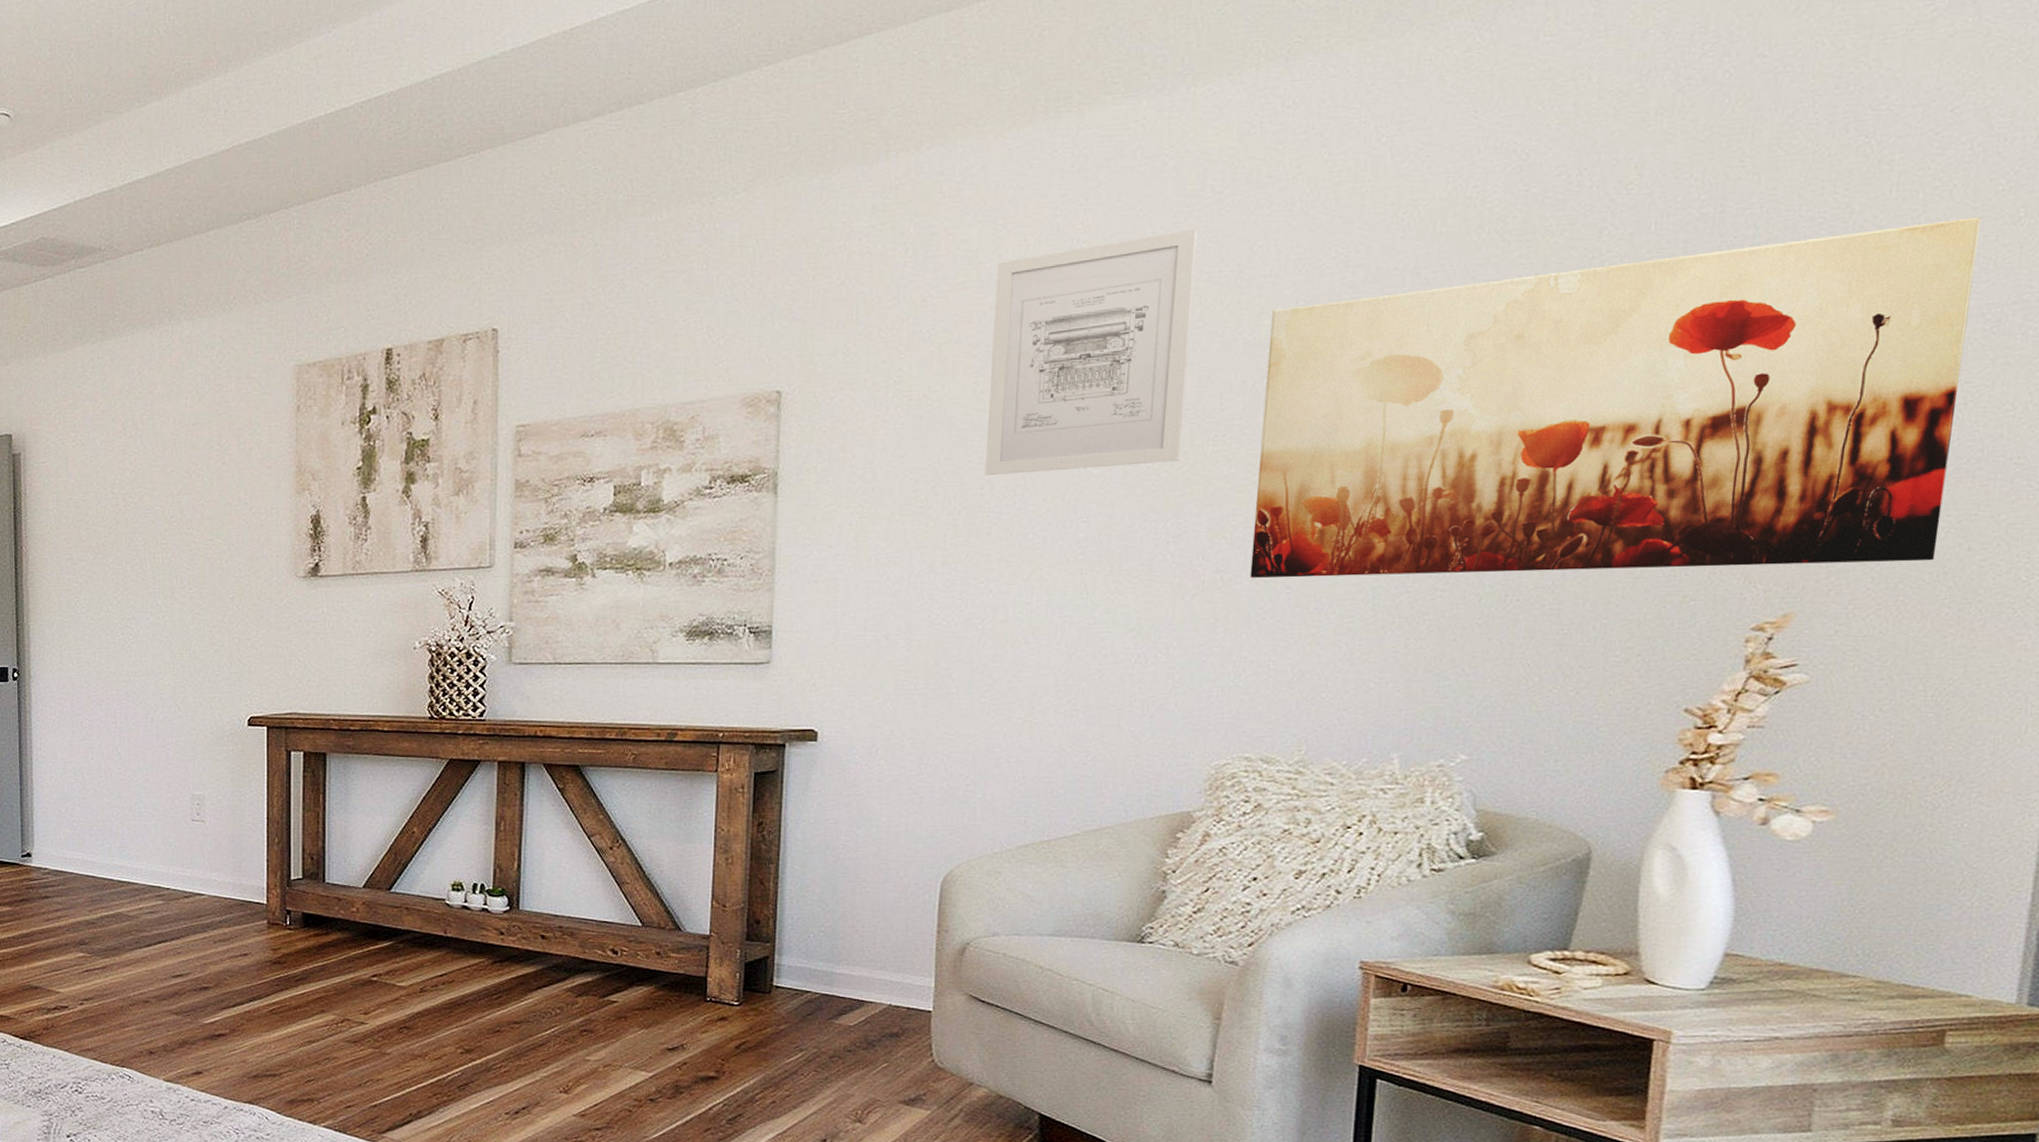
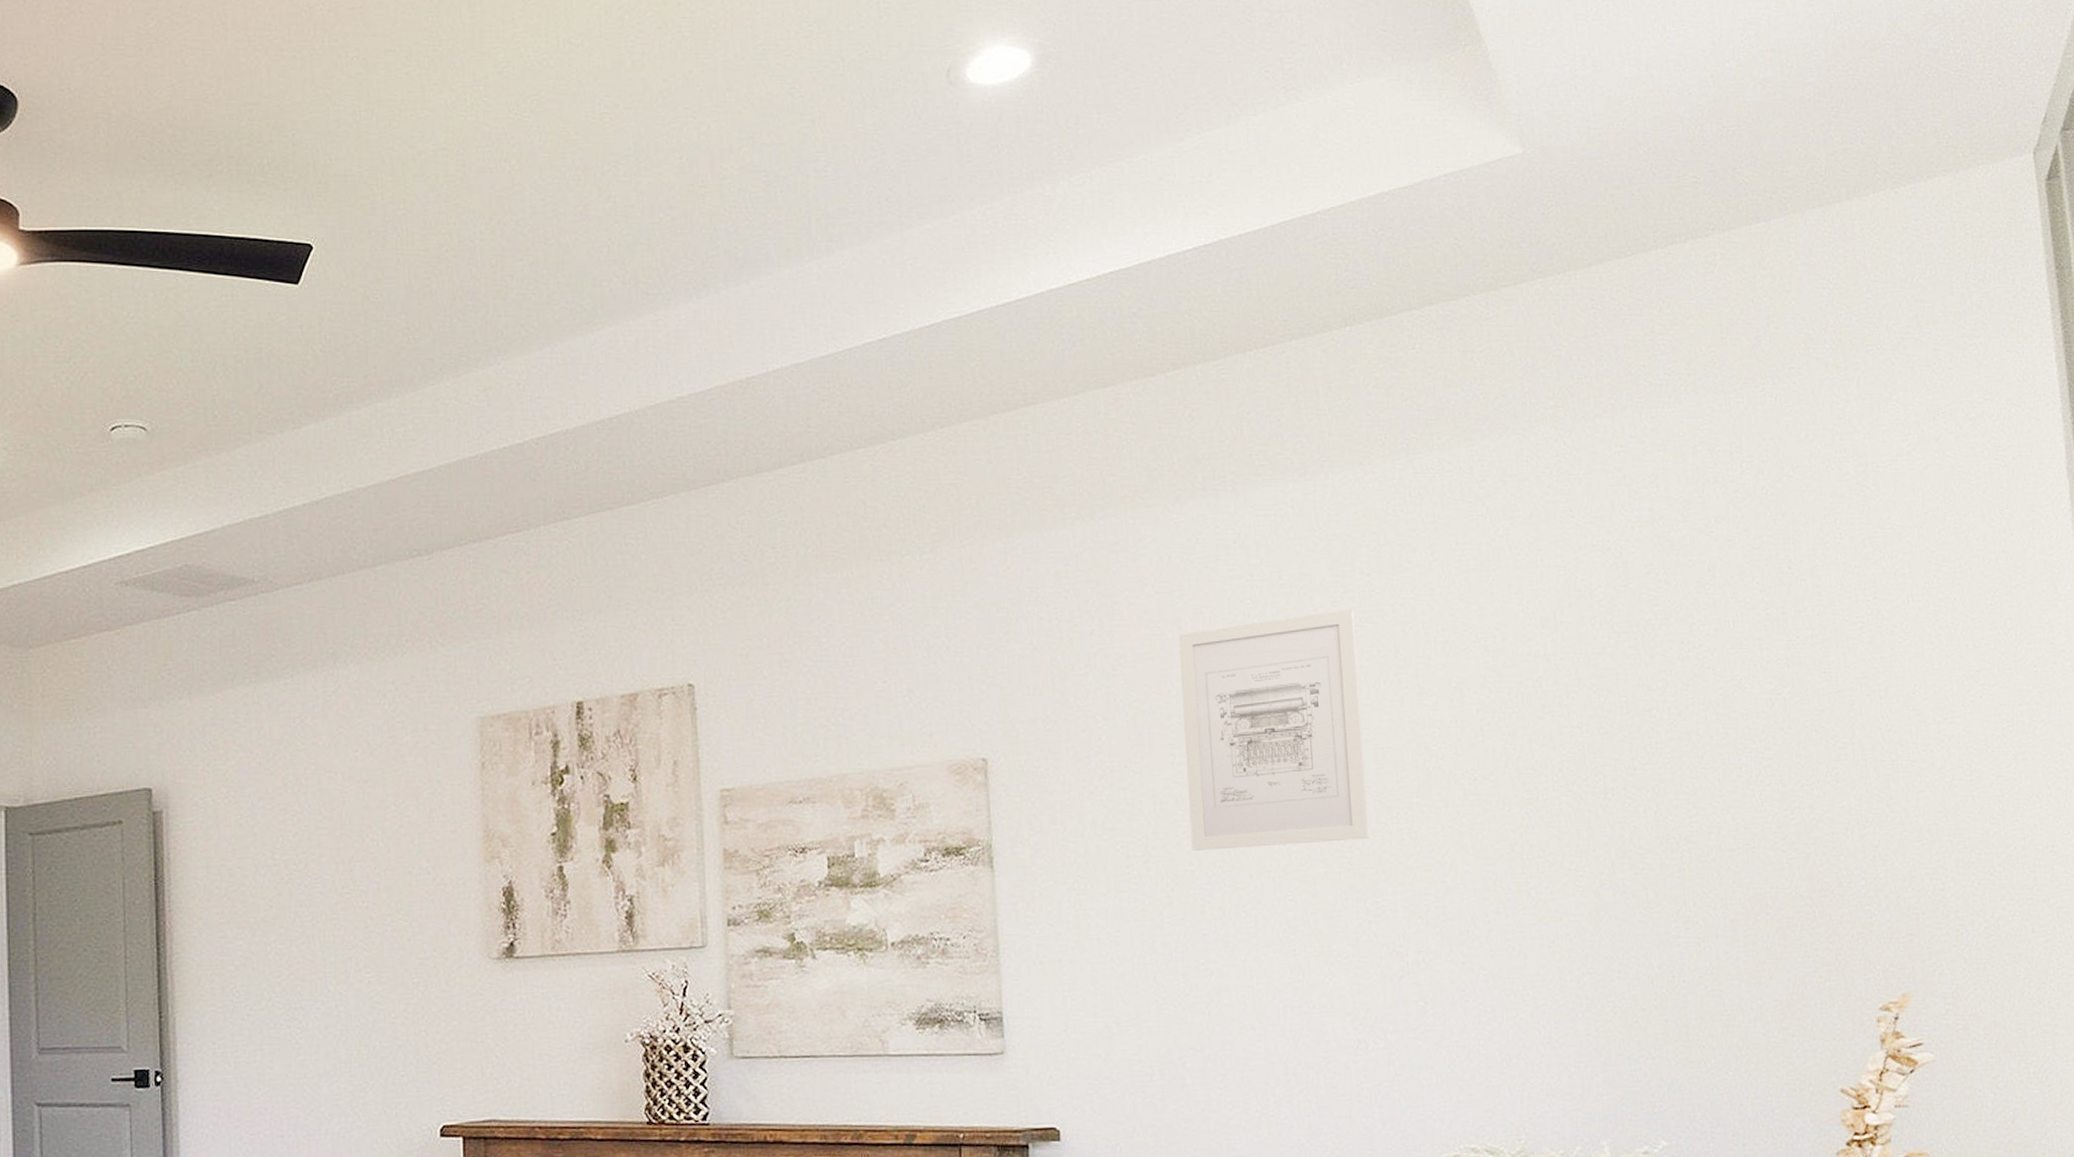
wall art: present [1250,217,1982,578] -> none [1430,627,2009,959]

